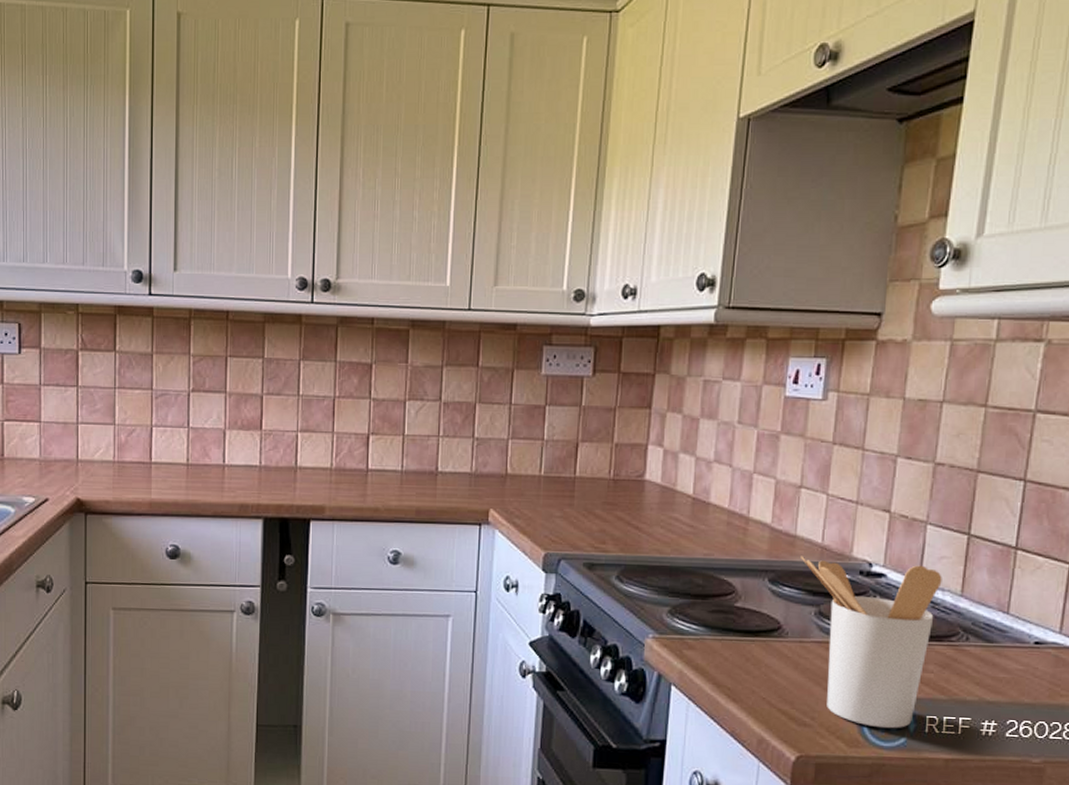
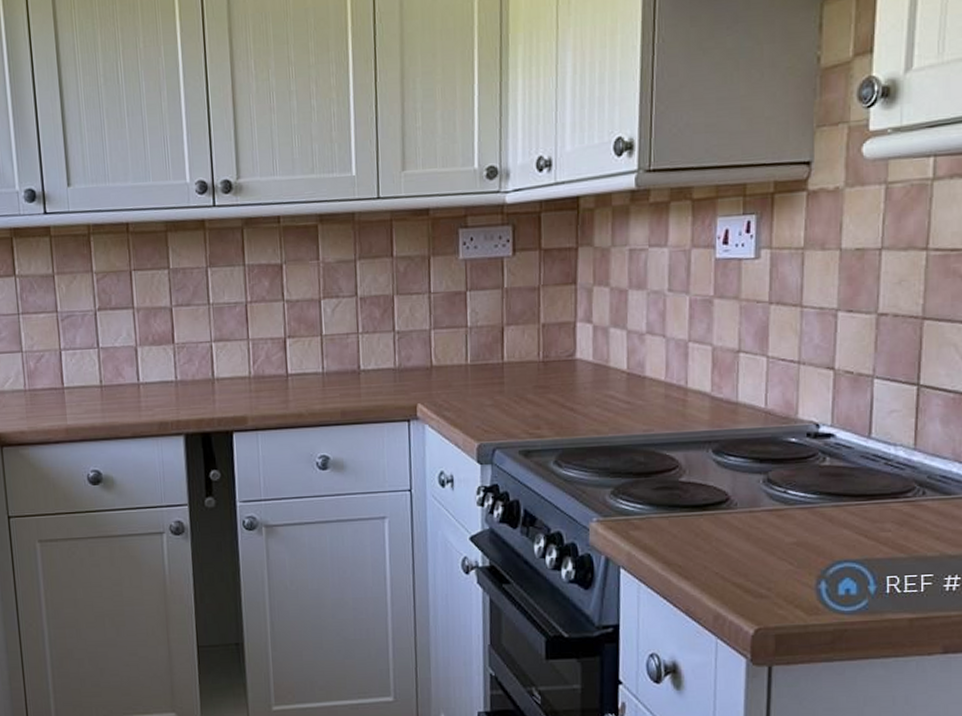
utensil holder: present [801,556,942,729] -> none [744,421,893,593]

